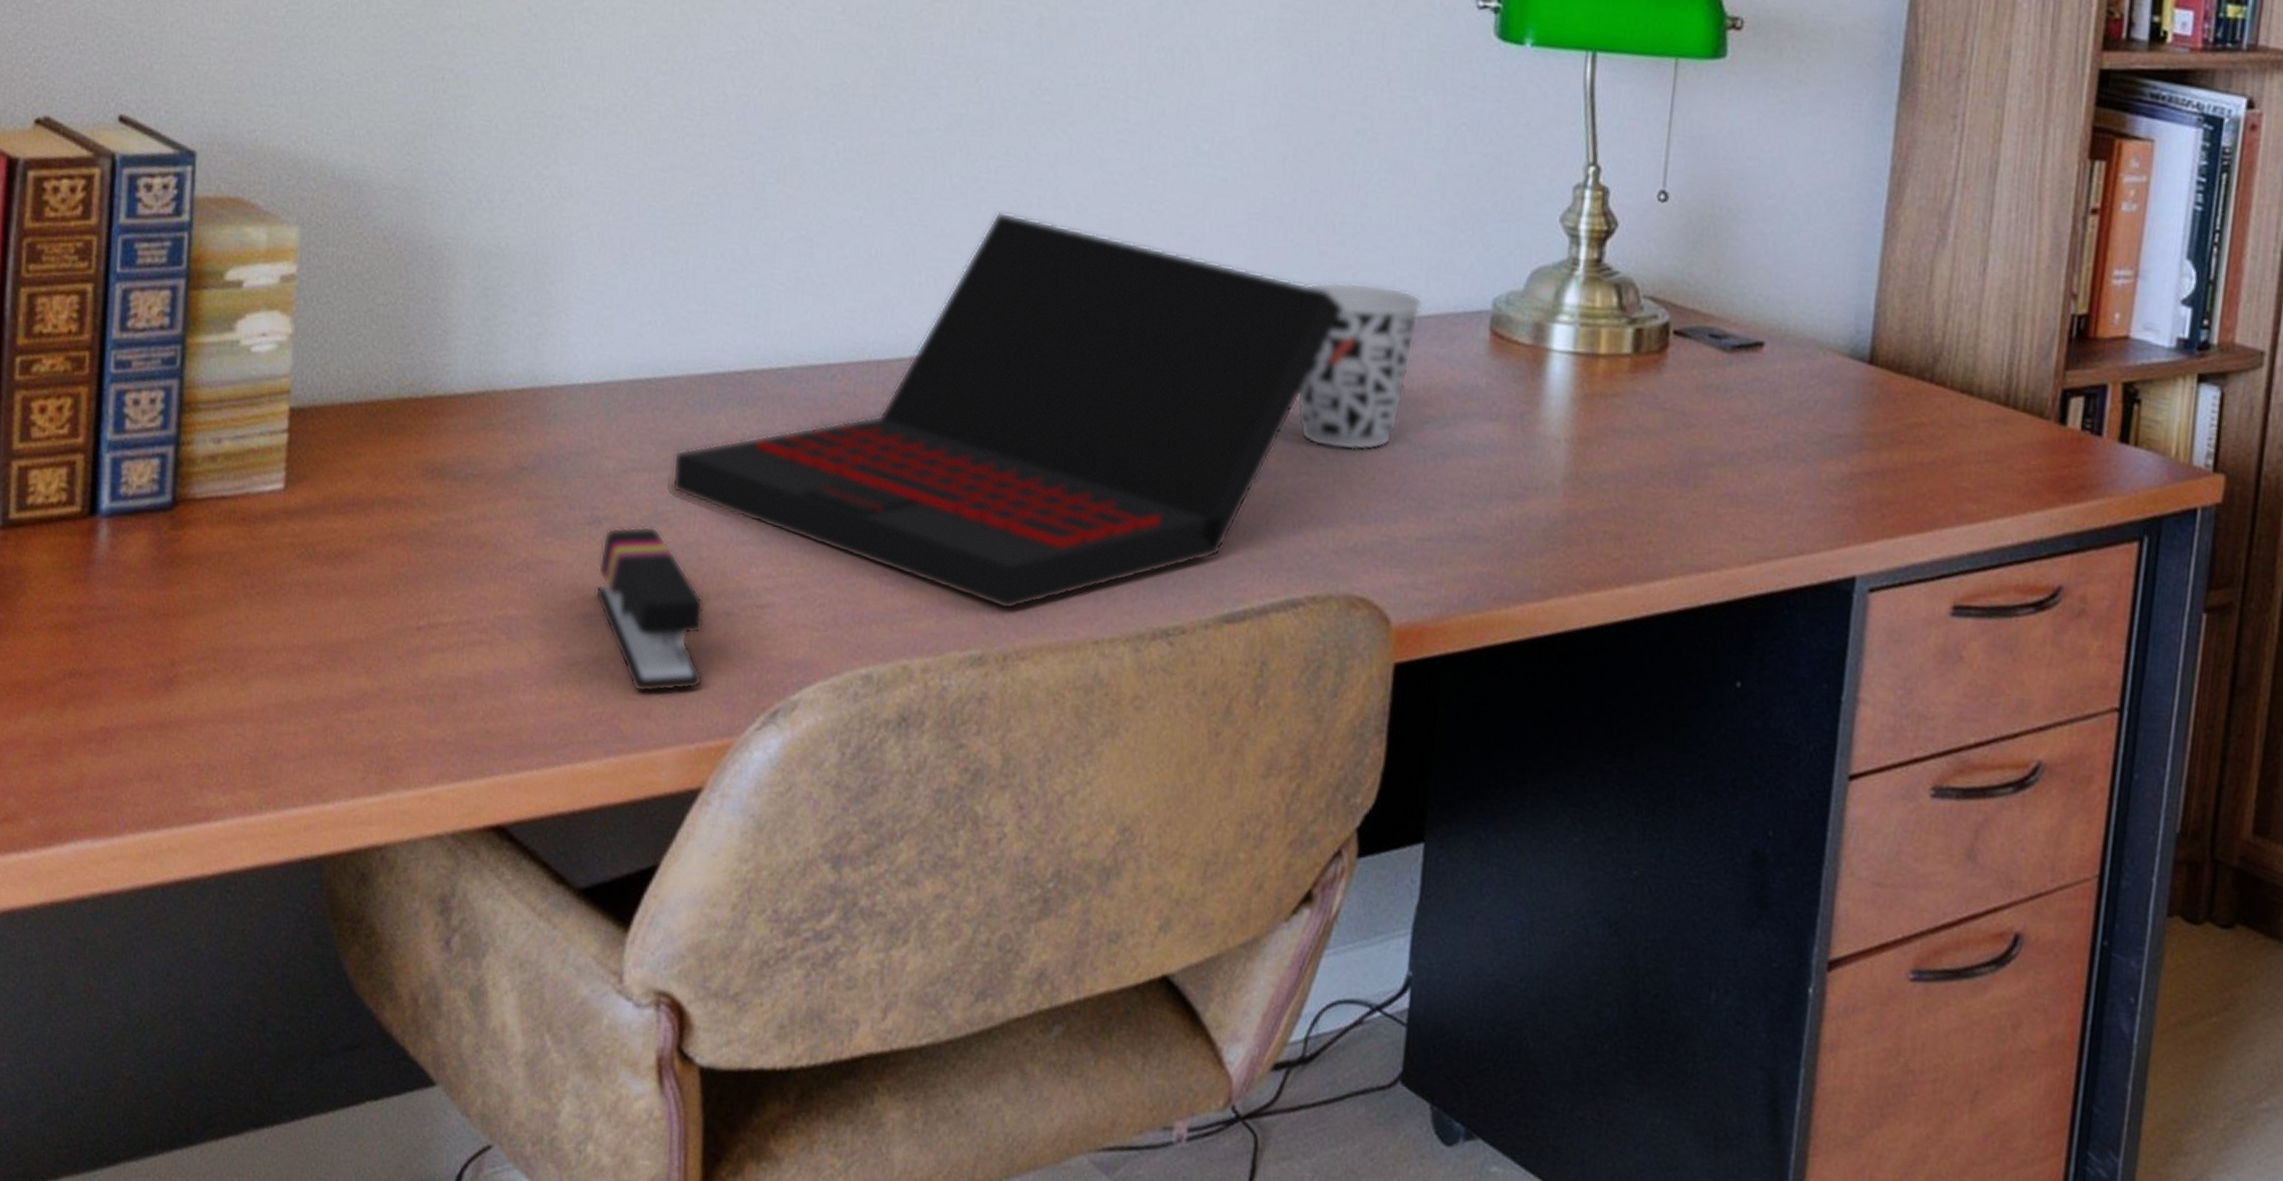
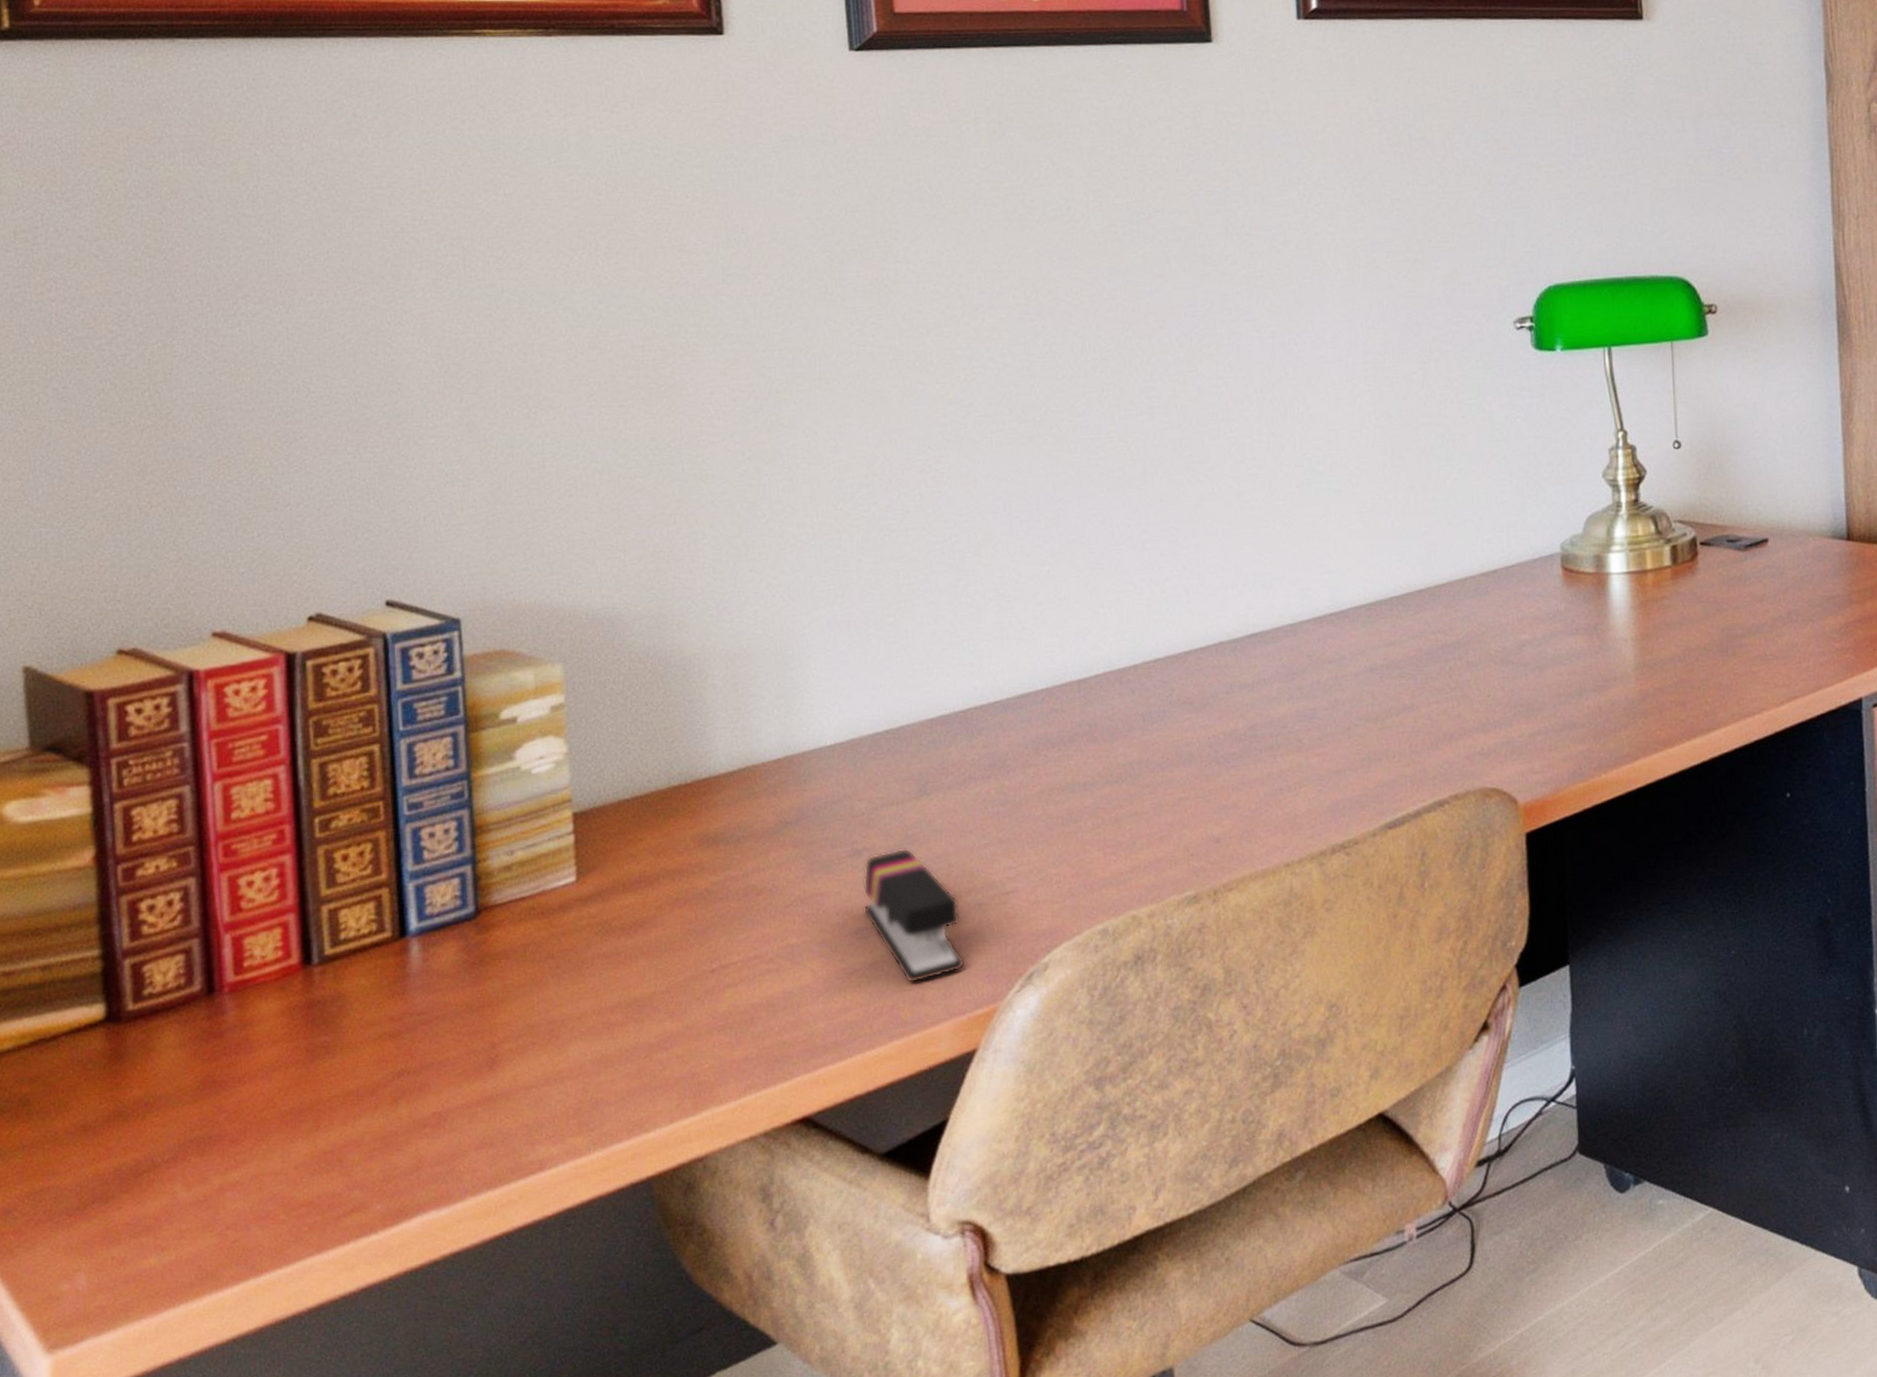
laptop: present [672,211,1343,610] -> none [916,546,1446,855]
cup: present [1296,281,1423,451] -> none [1414,548,1507,680]

